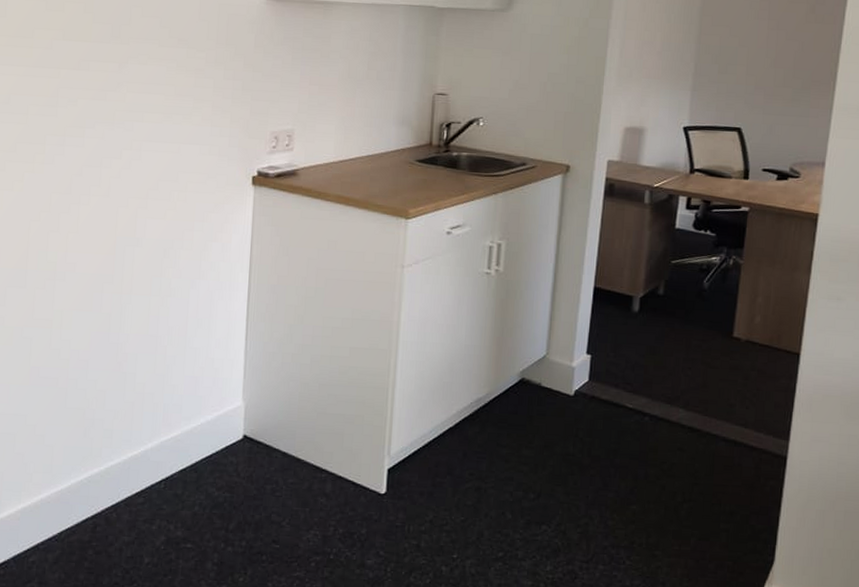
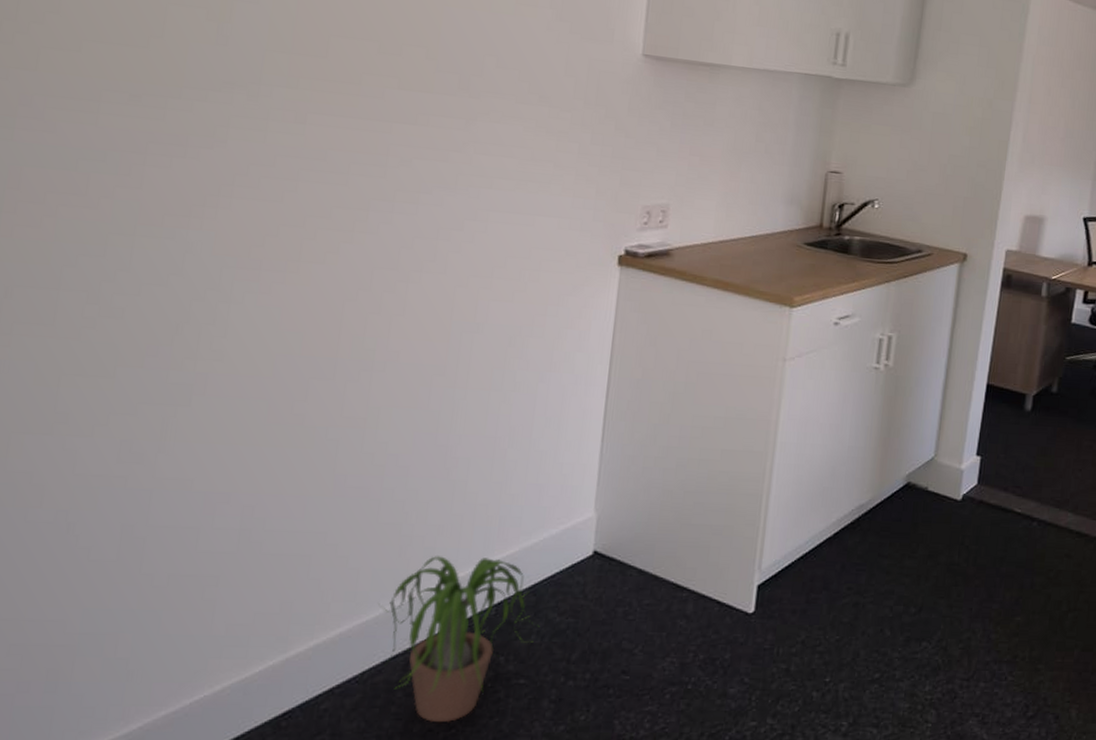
potted plant: none [70,436,202,577] -> present [379,556,540,722]

